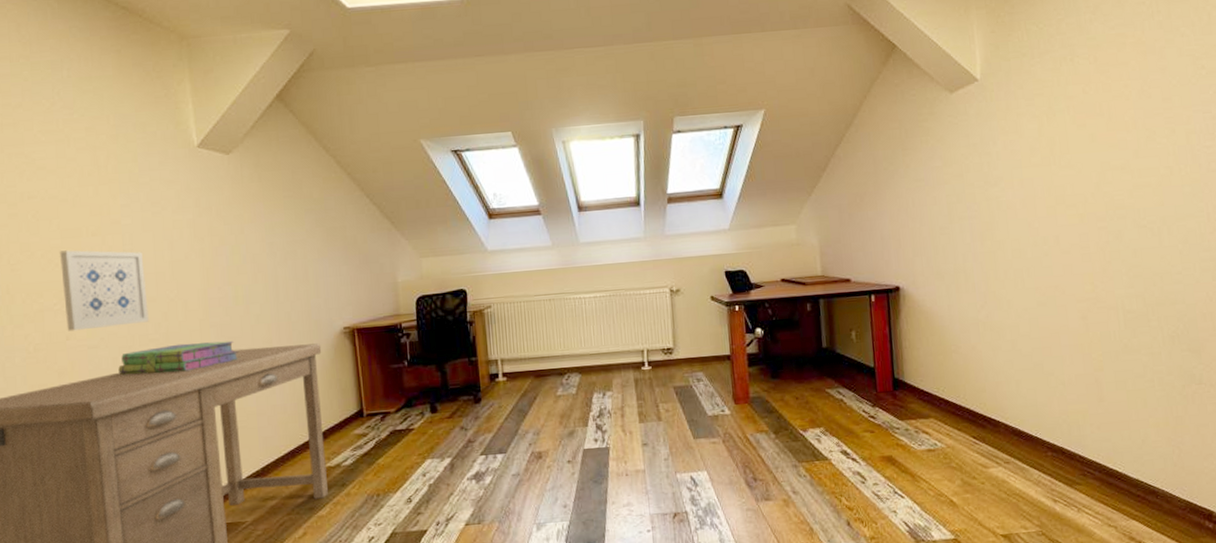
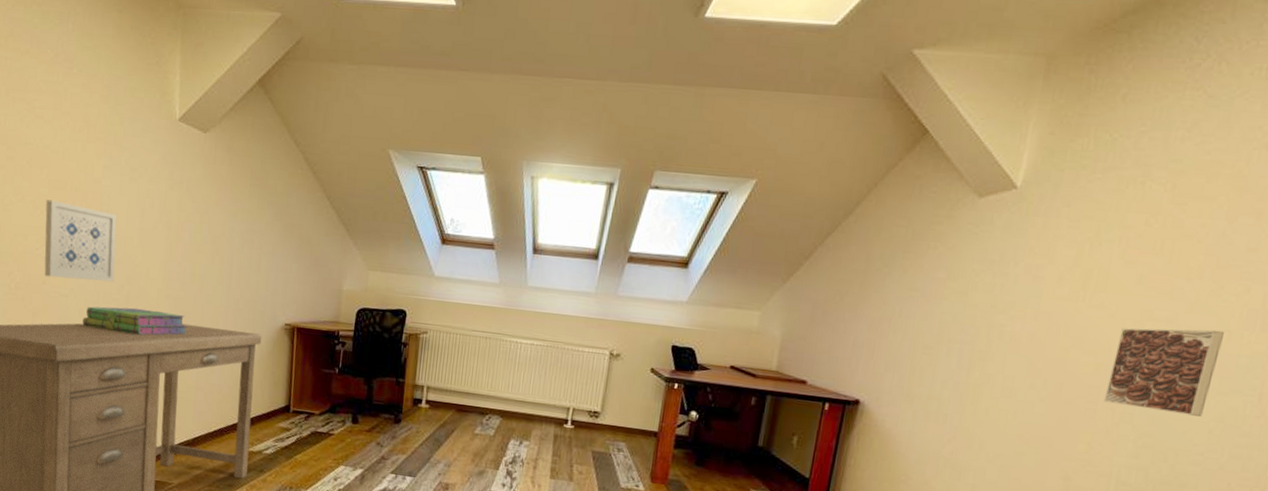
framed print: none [1090,168,1171,246] -> present [1103,328,1224,417]

